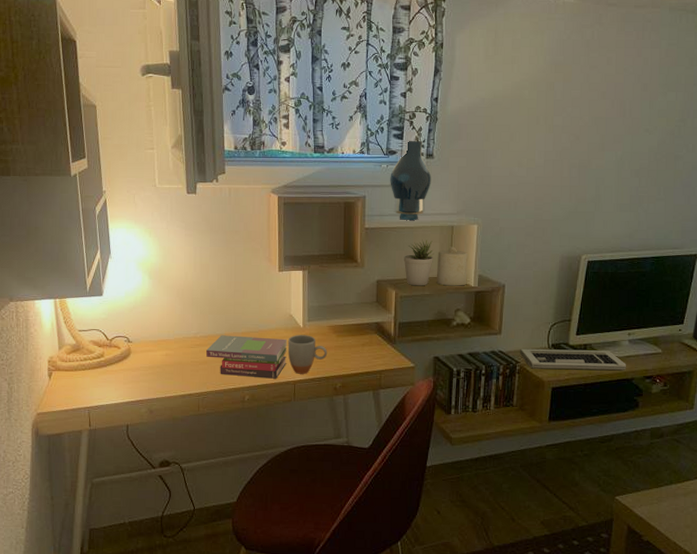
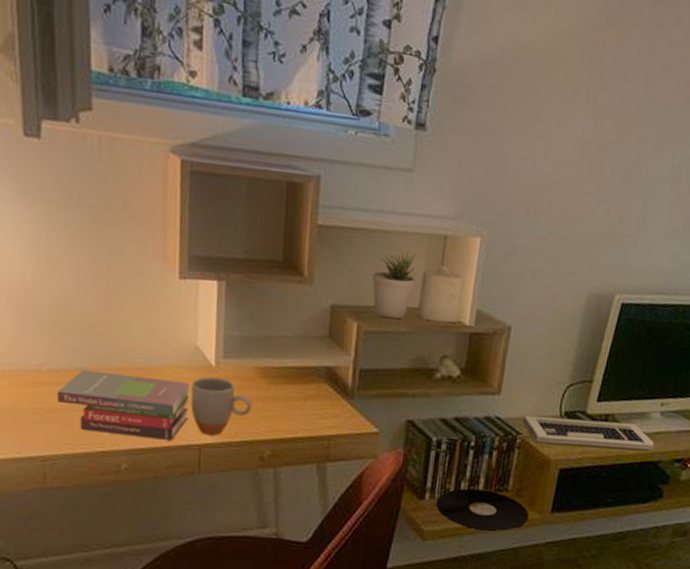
vase: present [390,141,432,220] -> none [358,98,421,221]
vinyl record: none [460,405,532,437] -> present [436,488,529,531]

